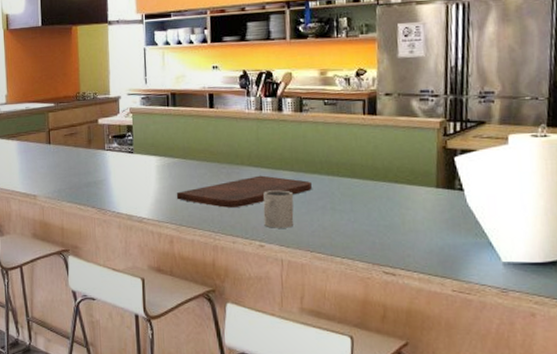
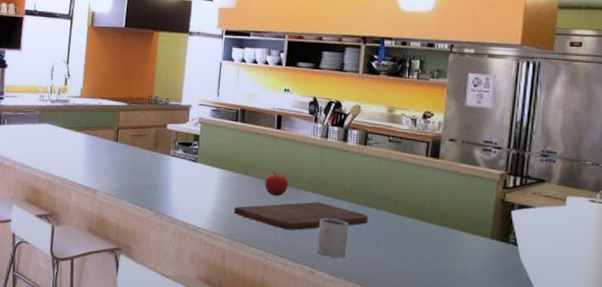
fruit: none [204,152,228,176] -> present [265,172,289,197]

